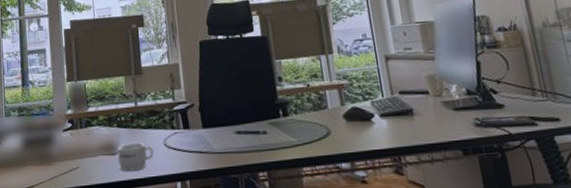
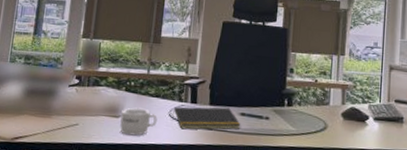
notepad: none [167,128,239,157] -> present [173,106,241,130]

